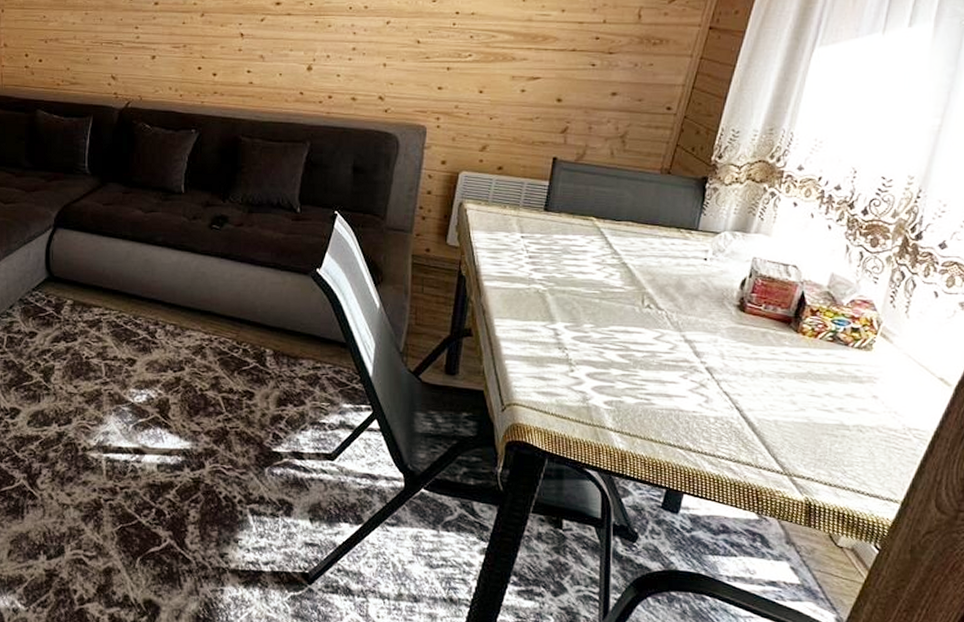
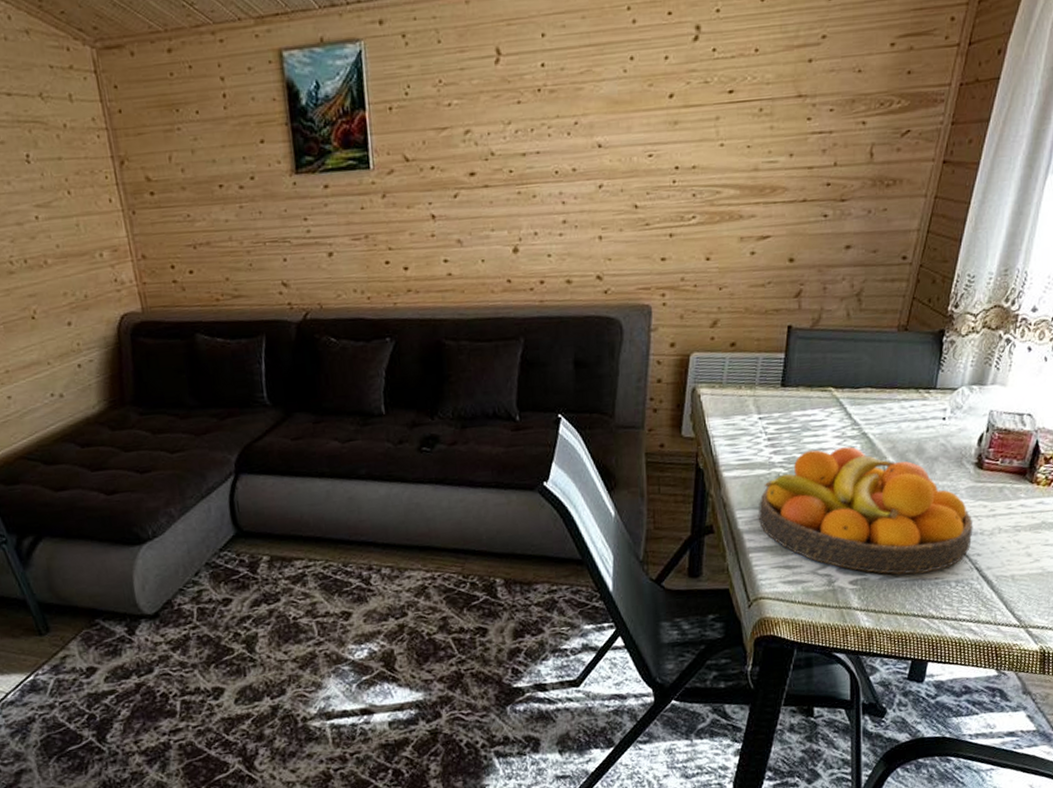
fruit bowl: none [515,272,734,405] -> present [758,446,973,575]

